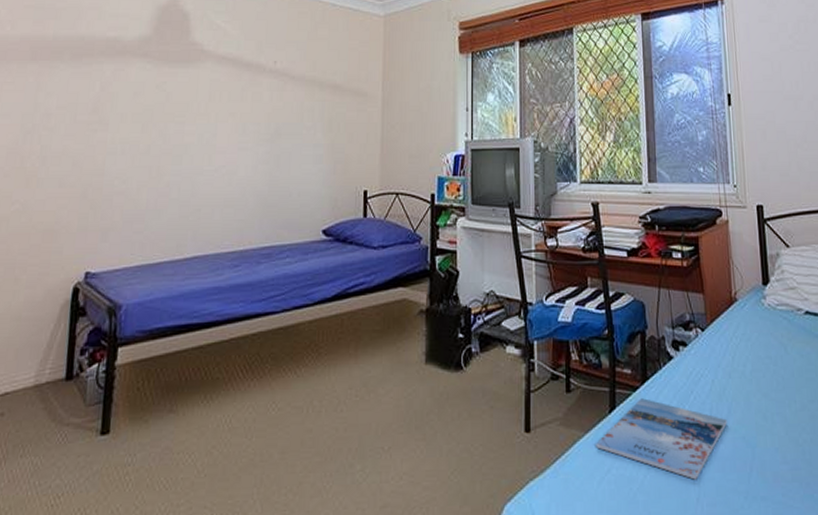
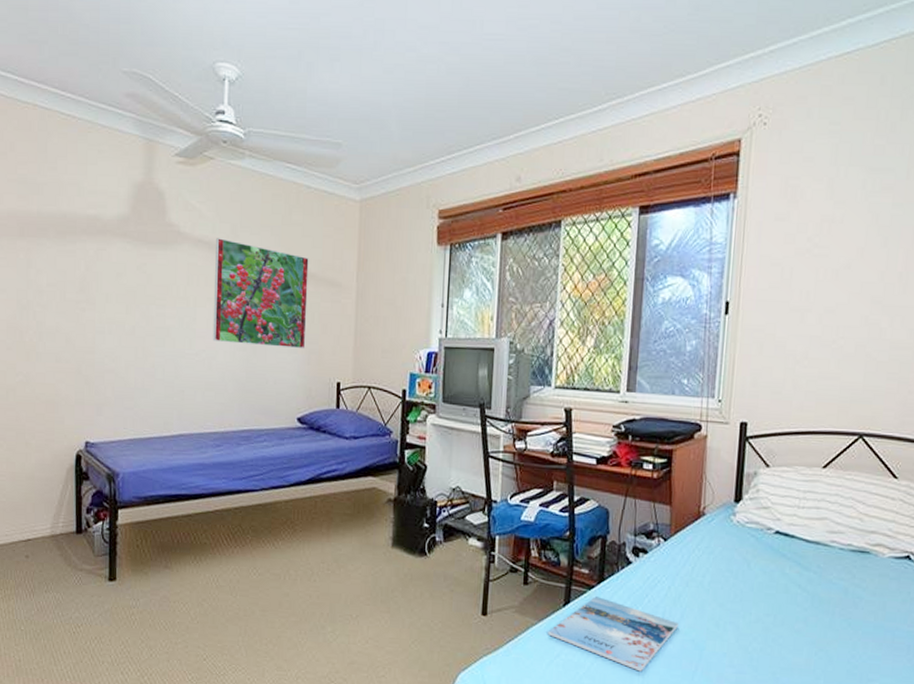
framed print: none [233,55,334,159] -> present [212,238,309,349]

